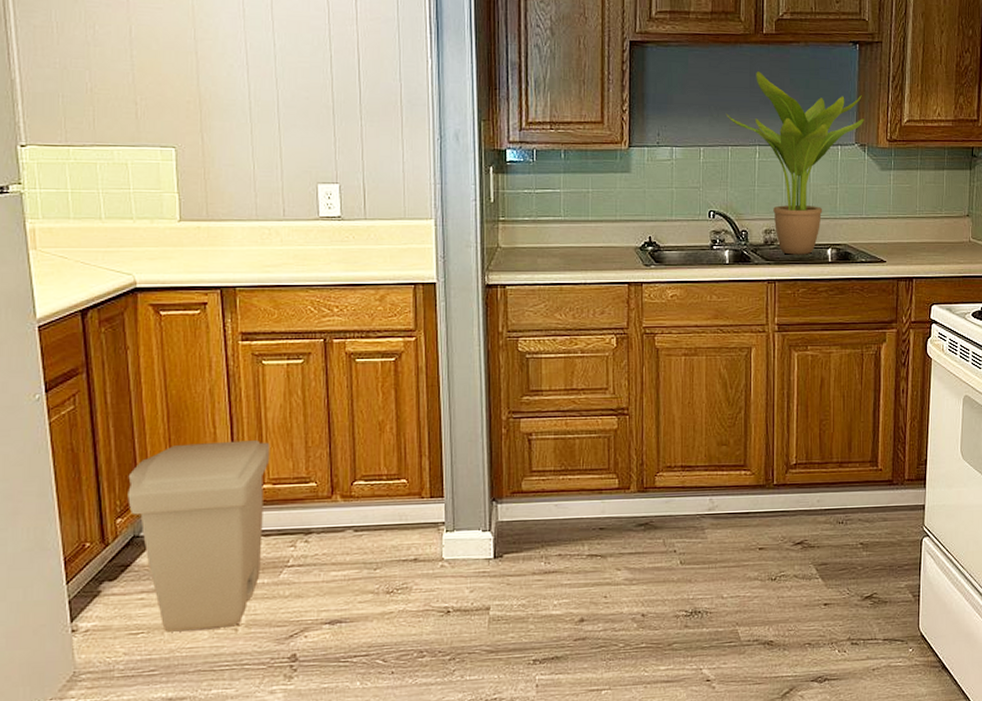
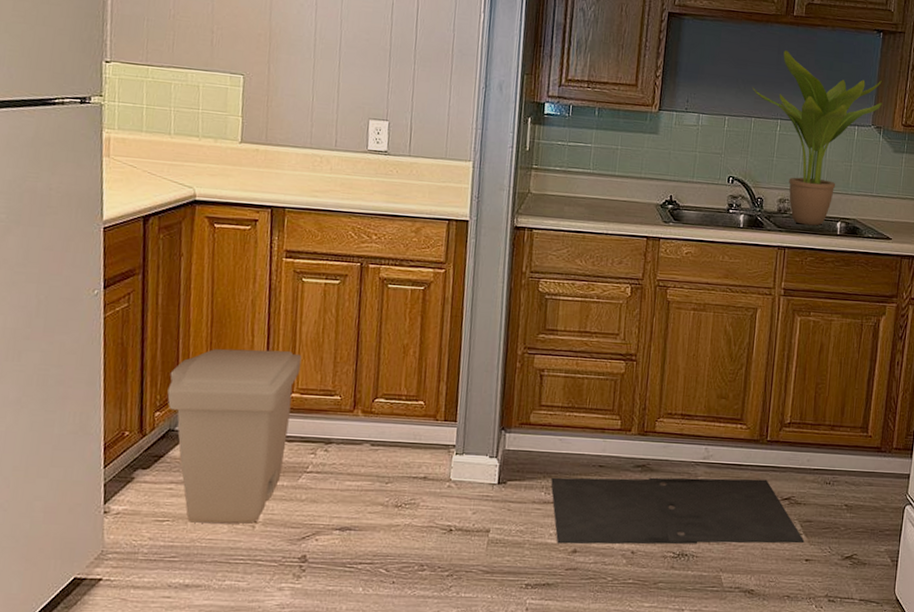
door mat: none [550,525,822,614] -> present [551,477,805,545]

